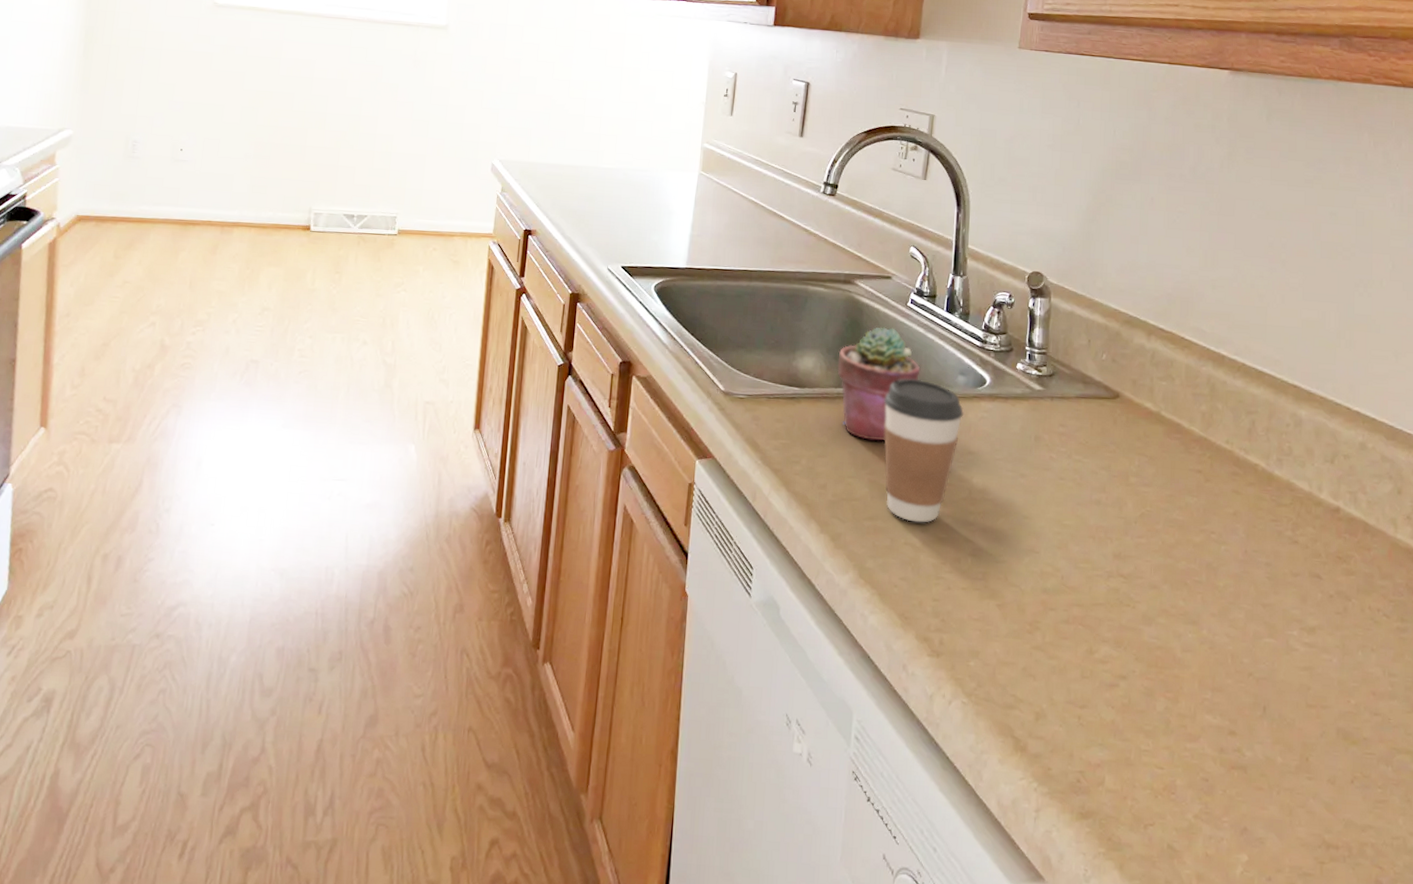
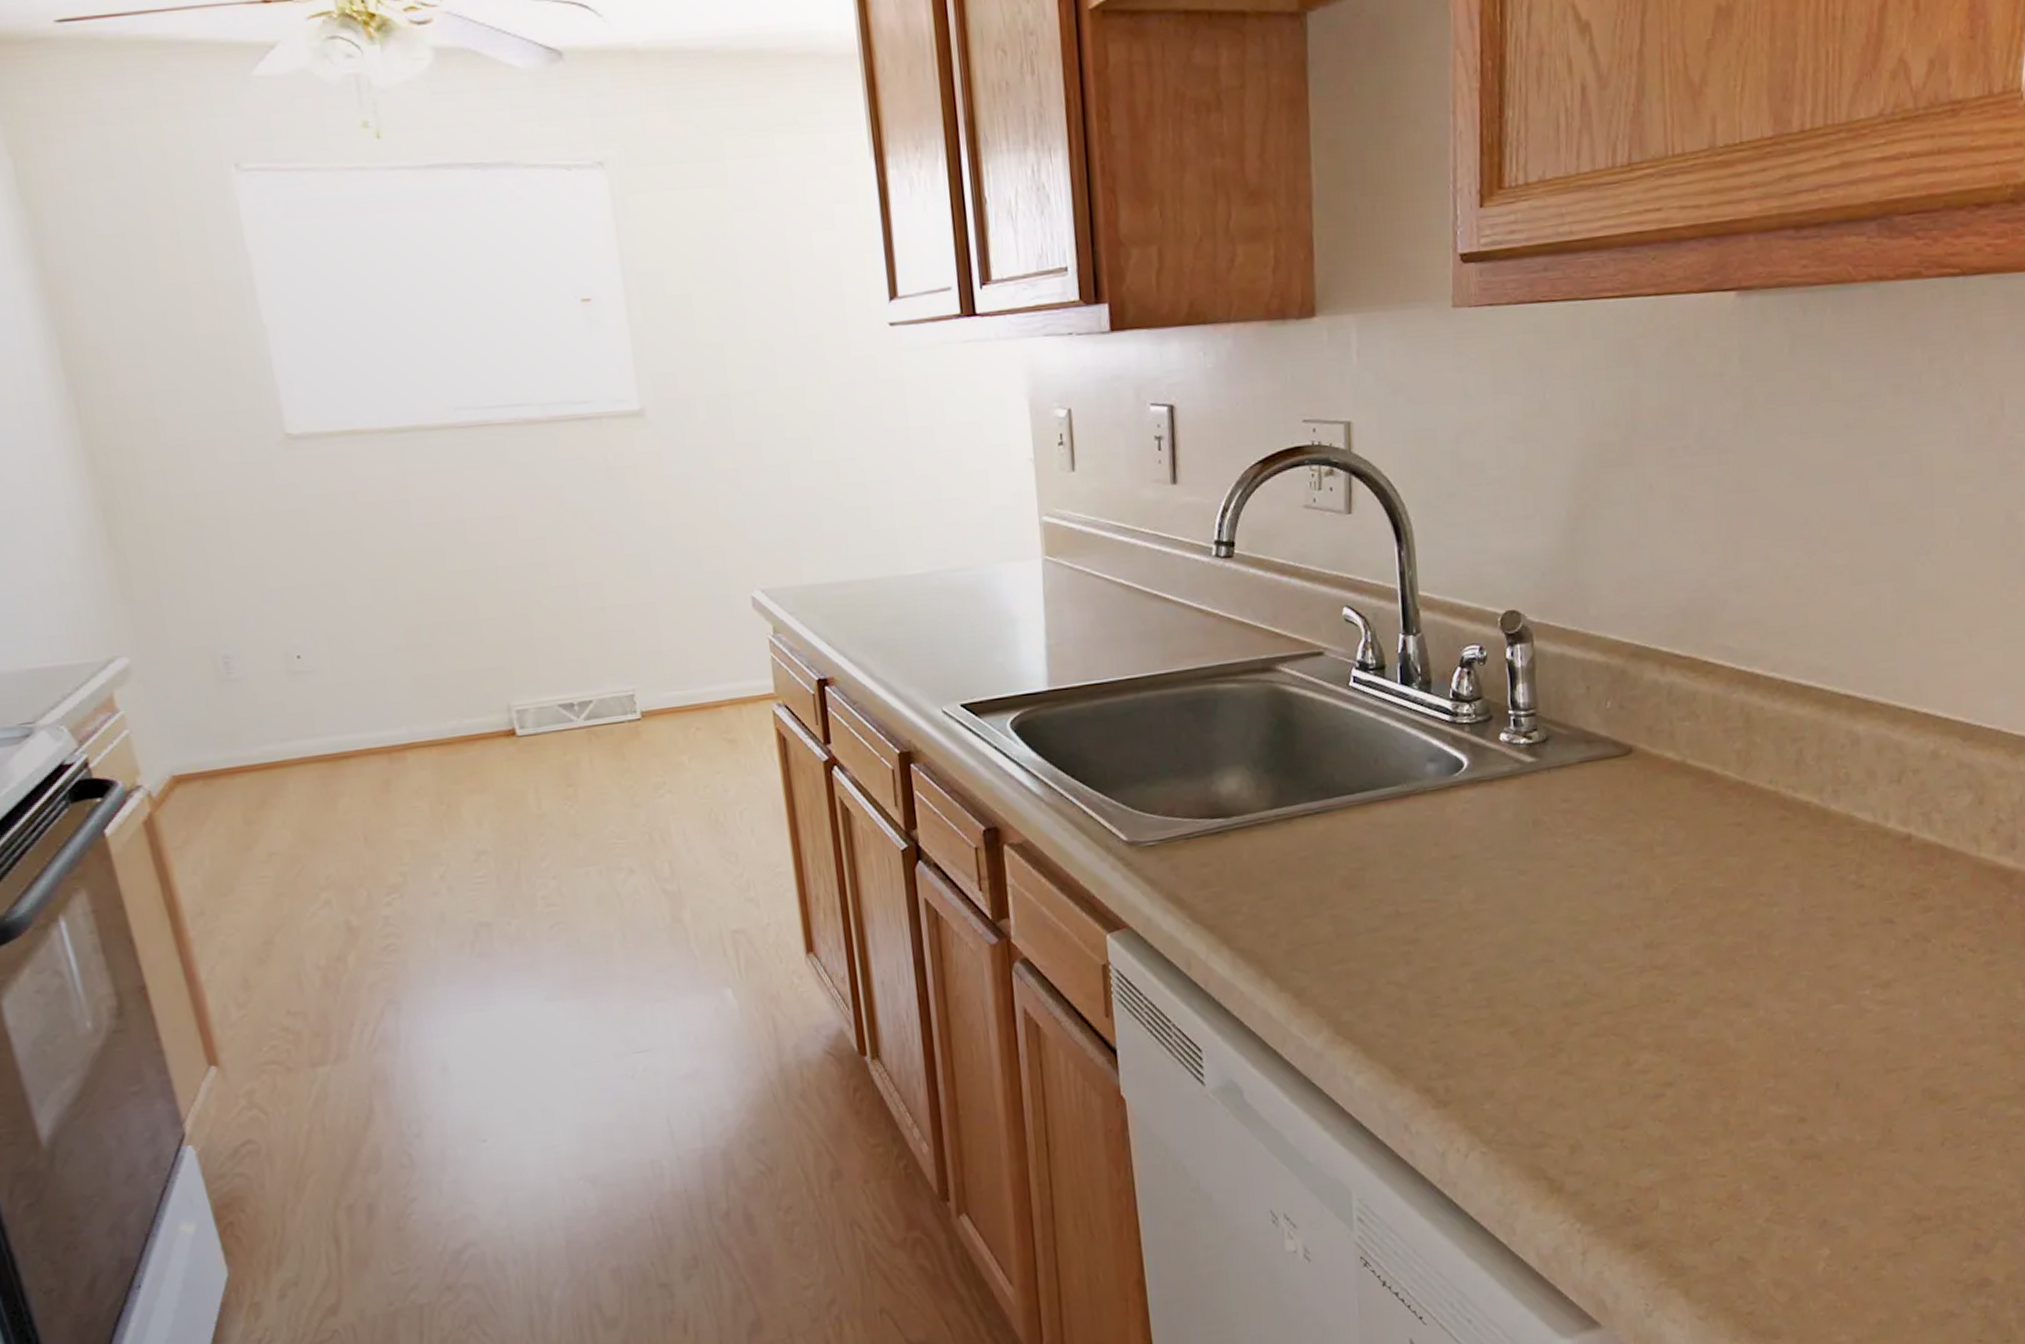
potted succulent: present [837,327,921,441] -> none [1269,718,1378,867]
coffee cup: present [884,378,964,523] -> none [1336,777,1441,956]

